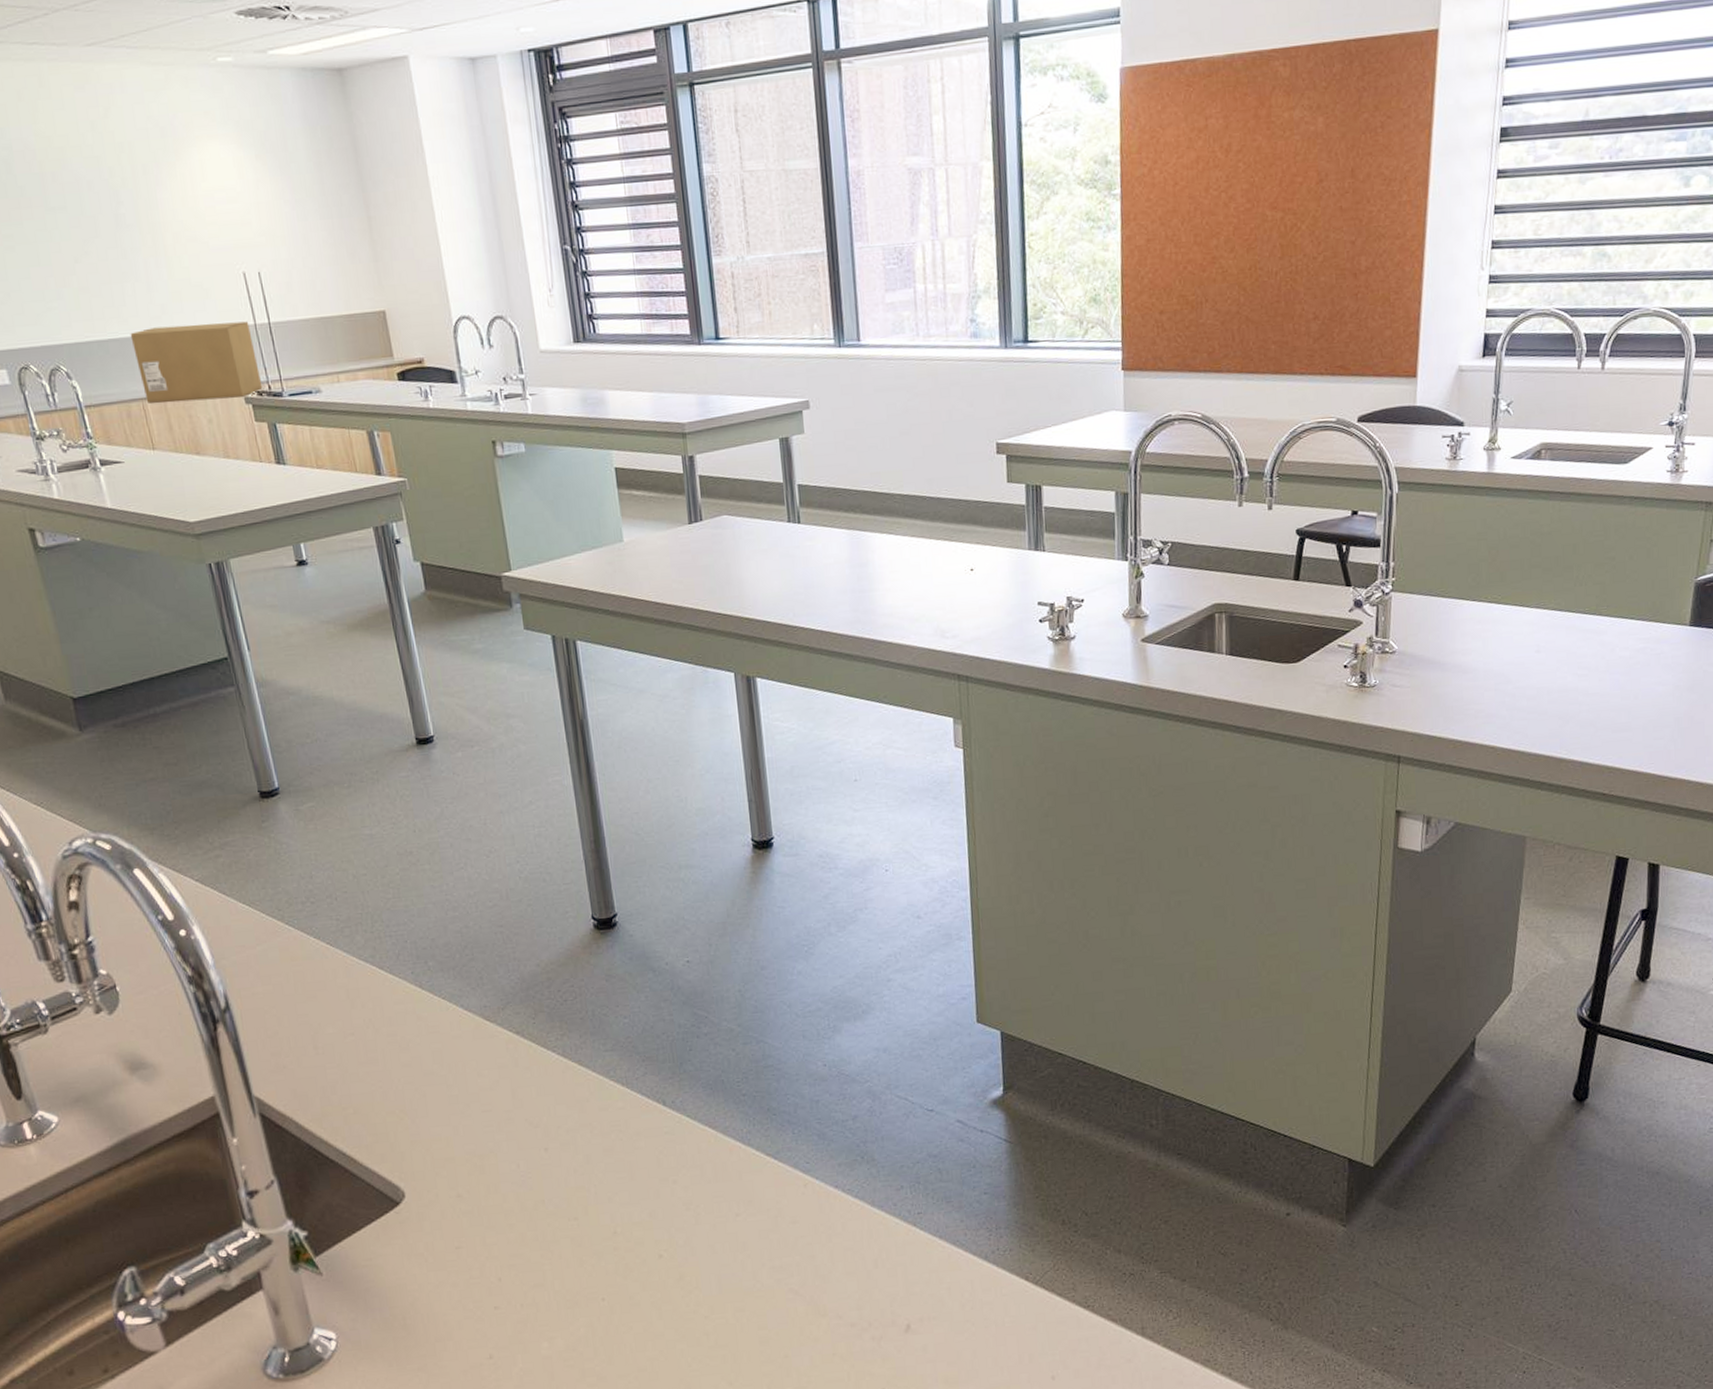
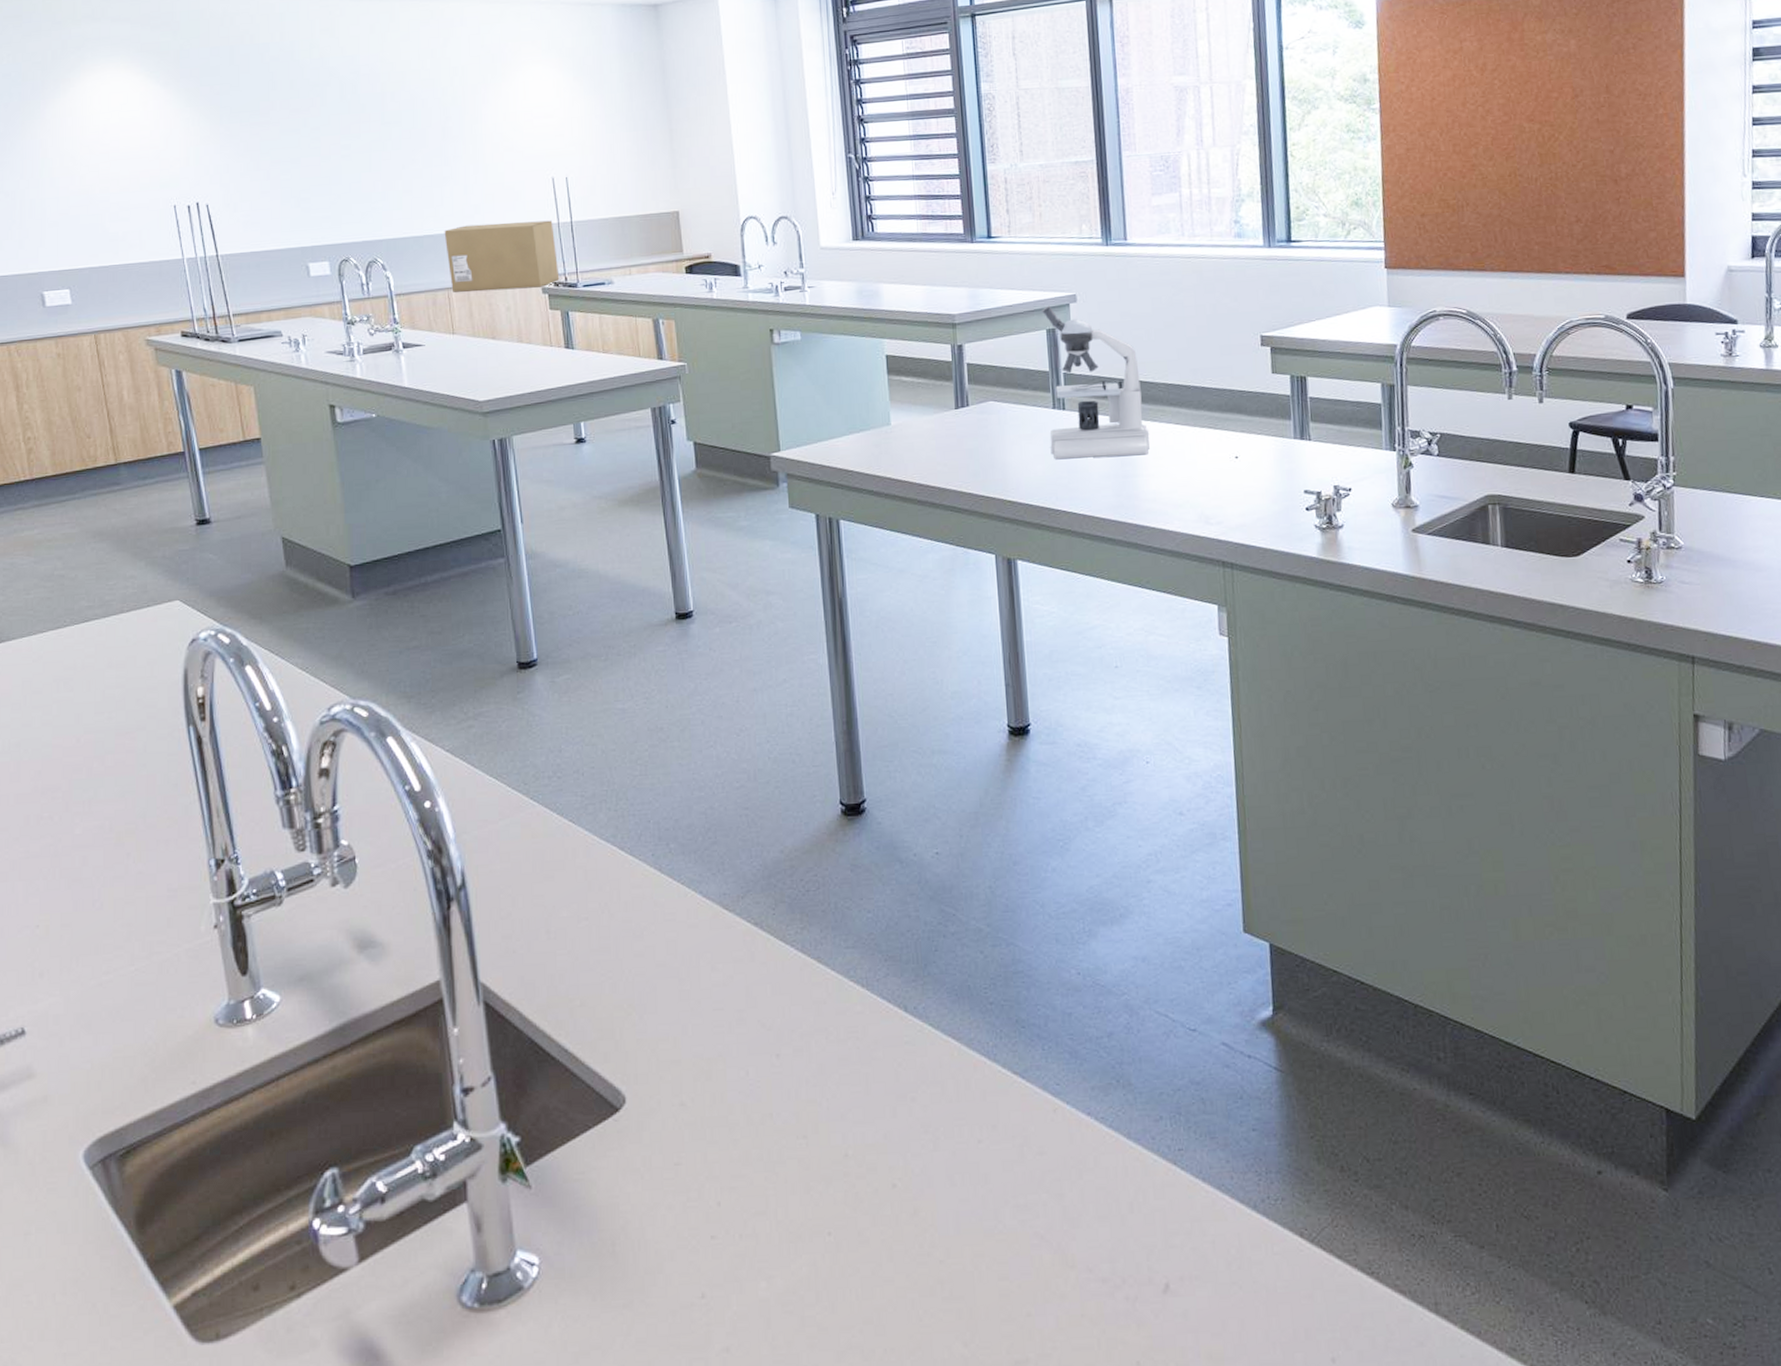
microscope: none [773,412,886,575] -> present [1041,305,1150,460]

